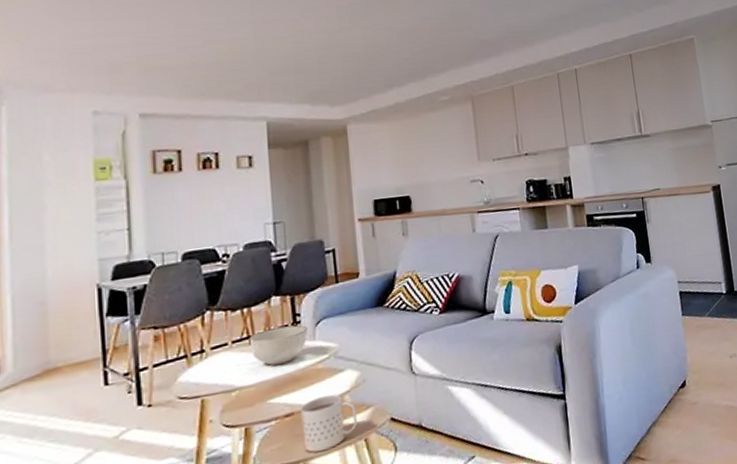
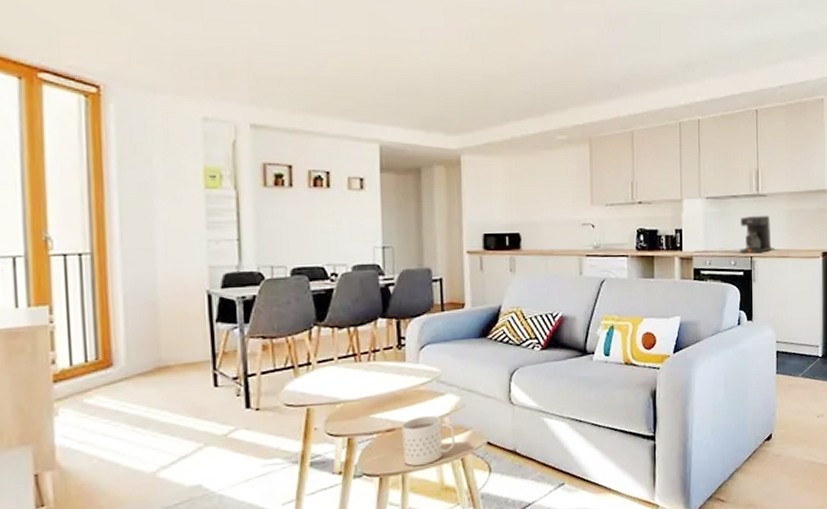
bowl: present [249,325,308,366] -> none [354,347,412,384]
coffee maker: none [627,154,662,196] -> present [740,215,772,254]

